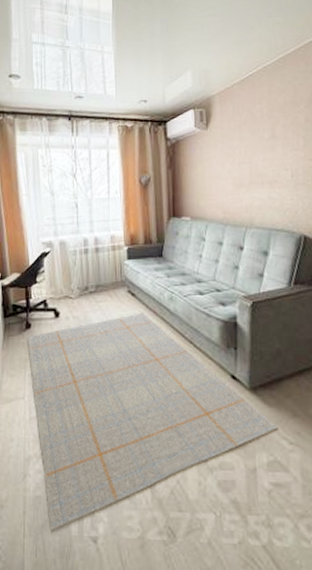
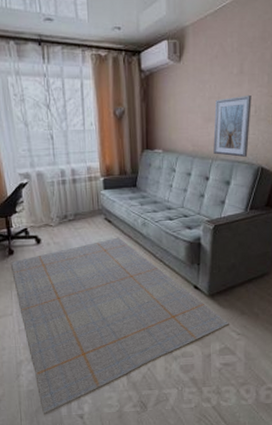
picture frame: none [246,158,287,225] -> present [213,94,252,157]

